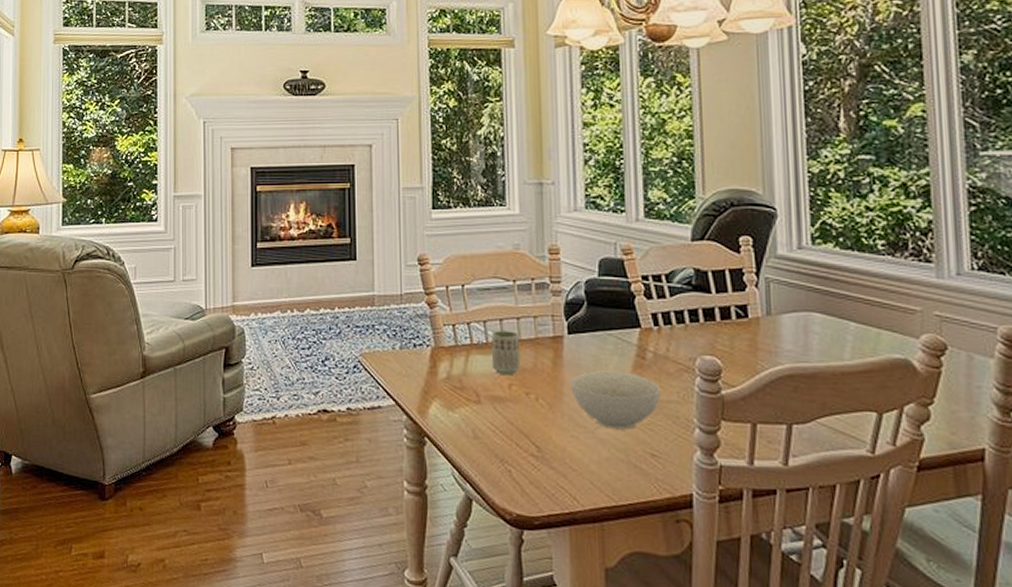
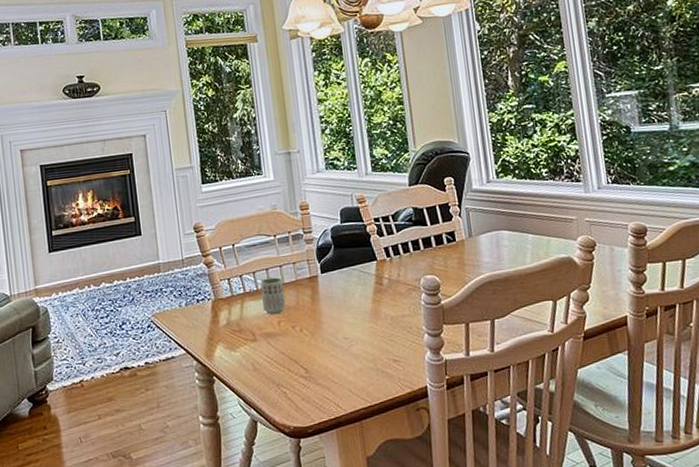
bowl: present [569,369,661,430] -> none [326,297,397,345]

